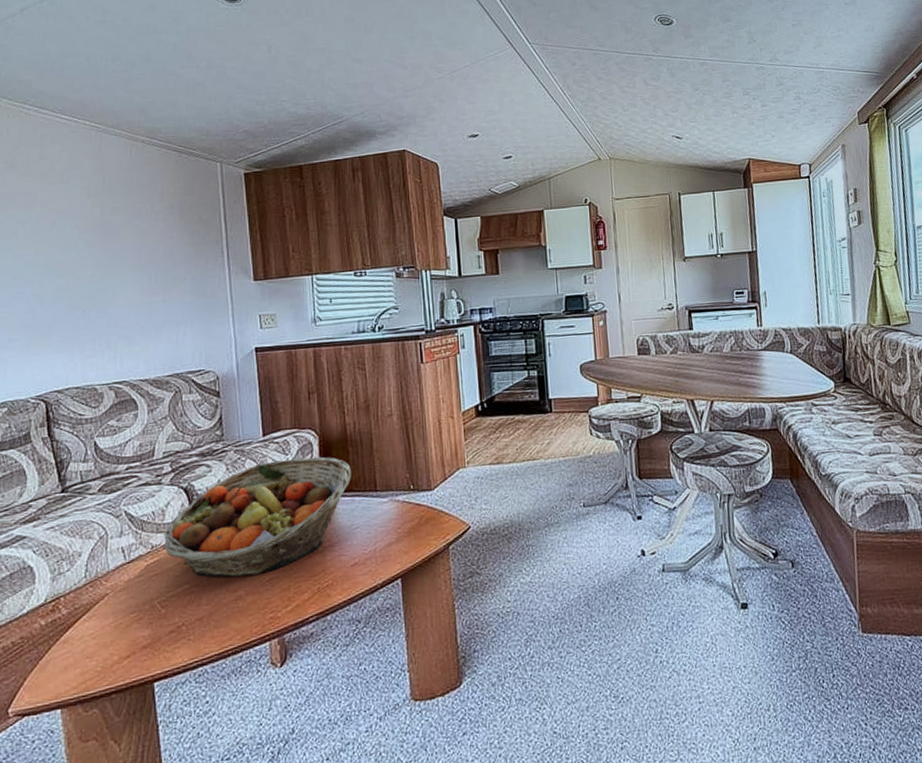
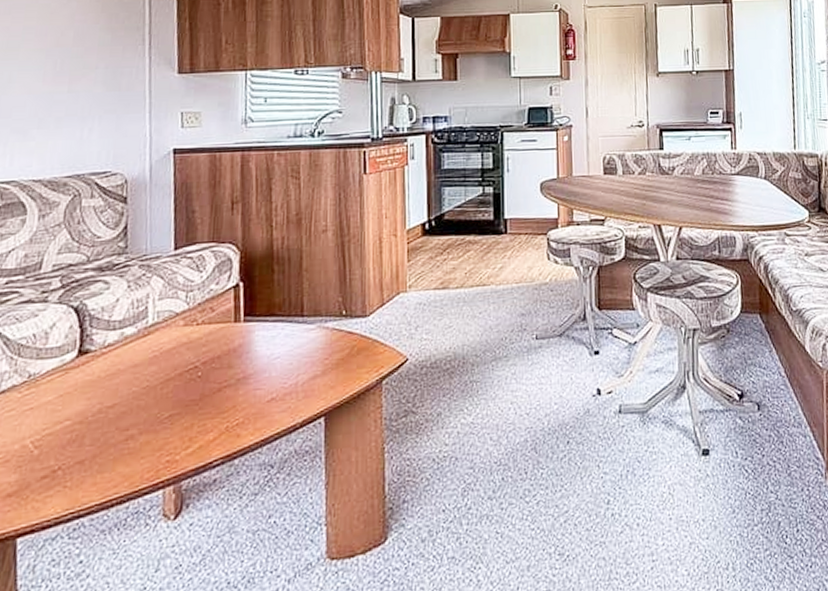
fruit basket: present [162,456,351,578] -> none [42,275,275,413]

